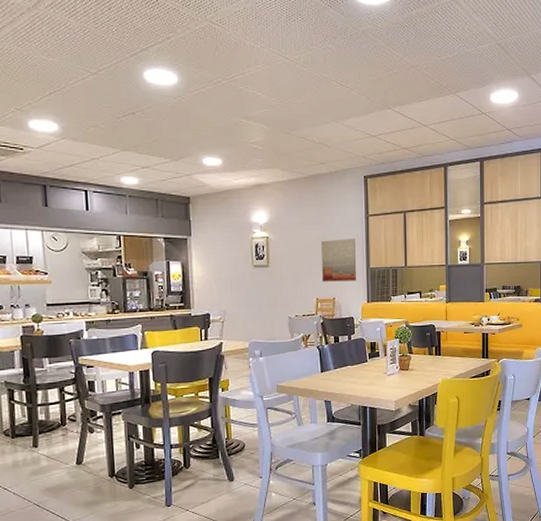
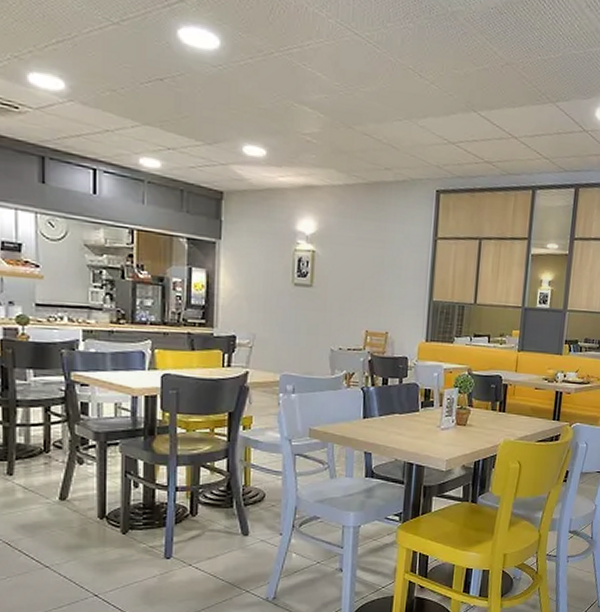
wall art: present [321,239,356,282] -> none [375,262,419,315]

